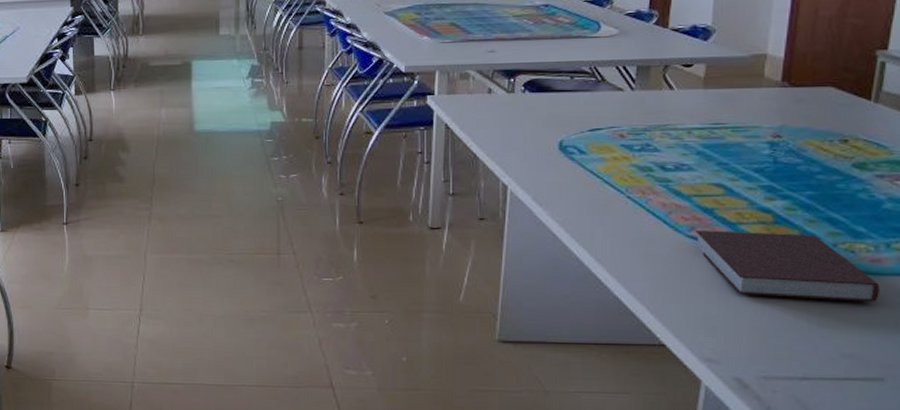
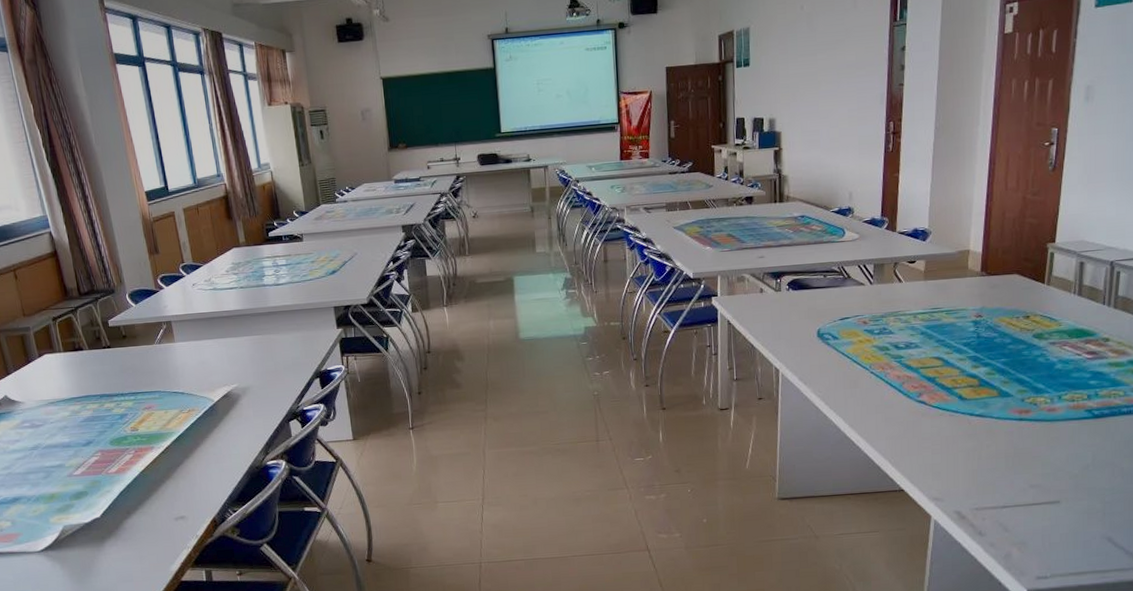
notebook: present [695,230,880,302] -> none [922,393,1055,445]

